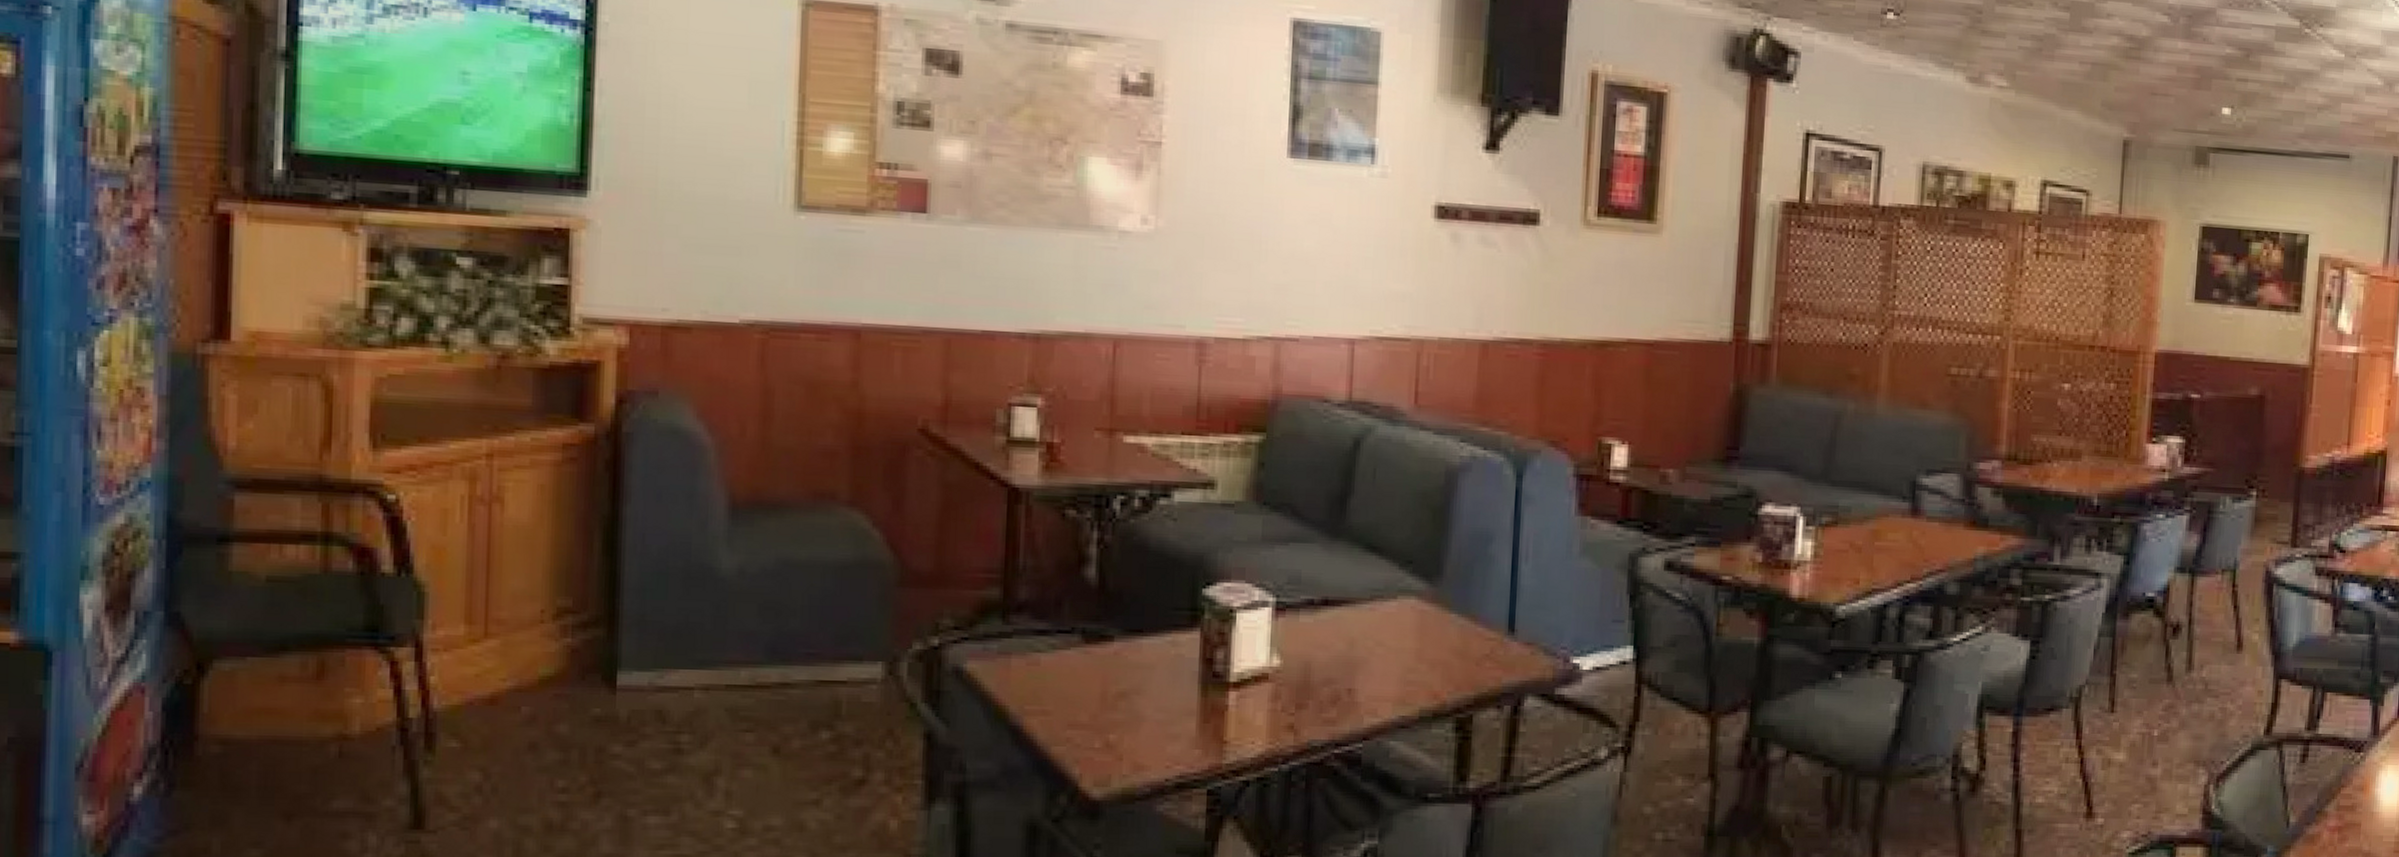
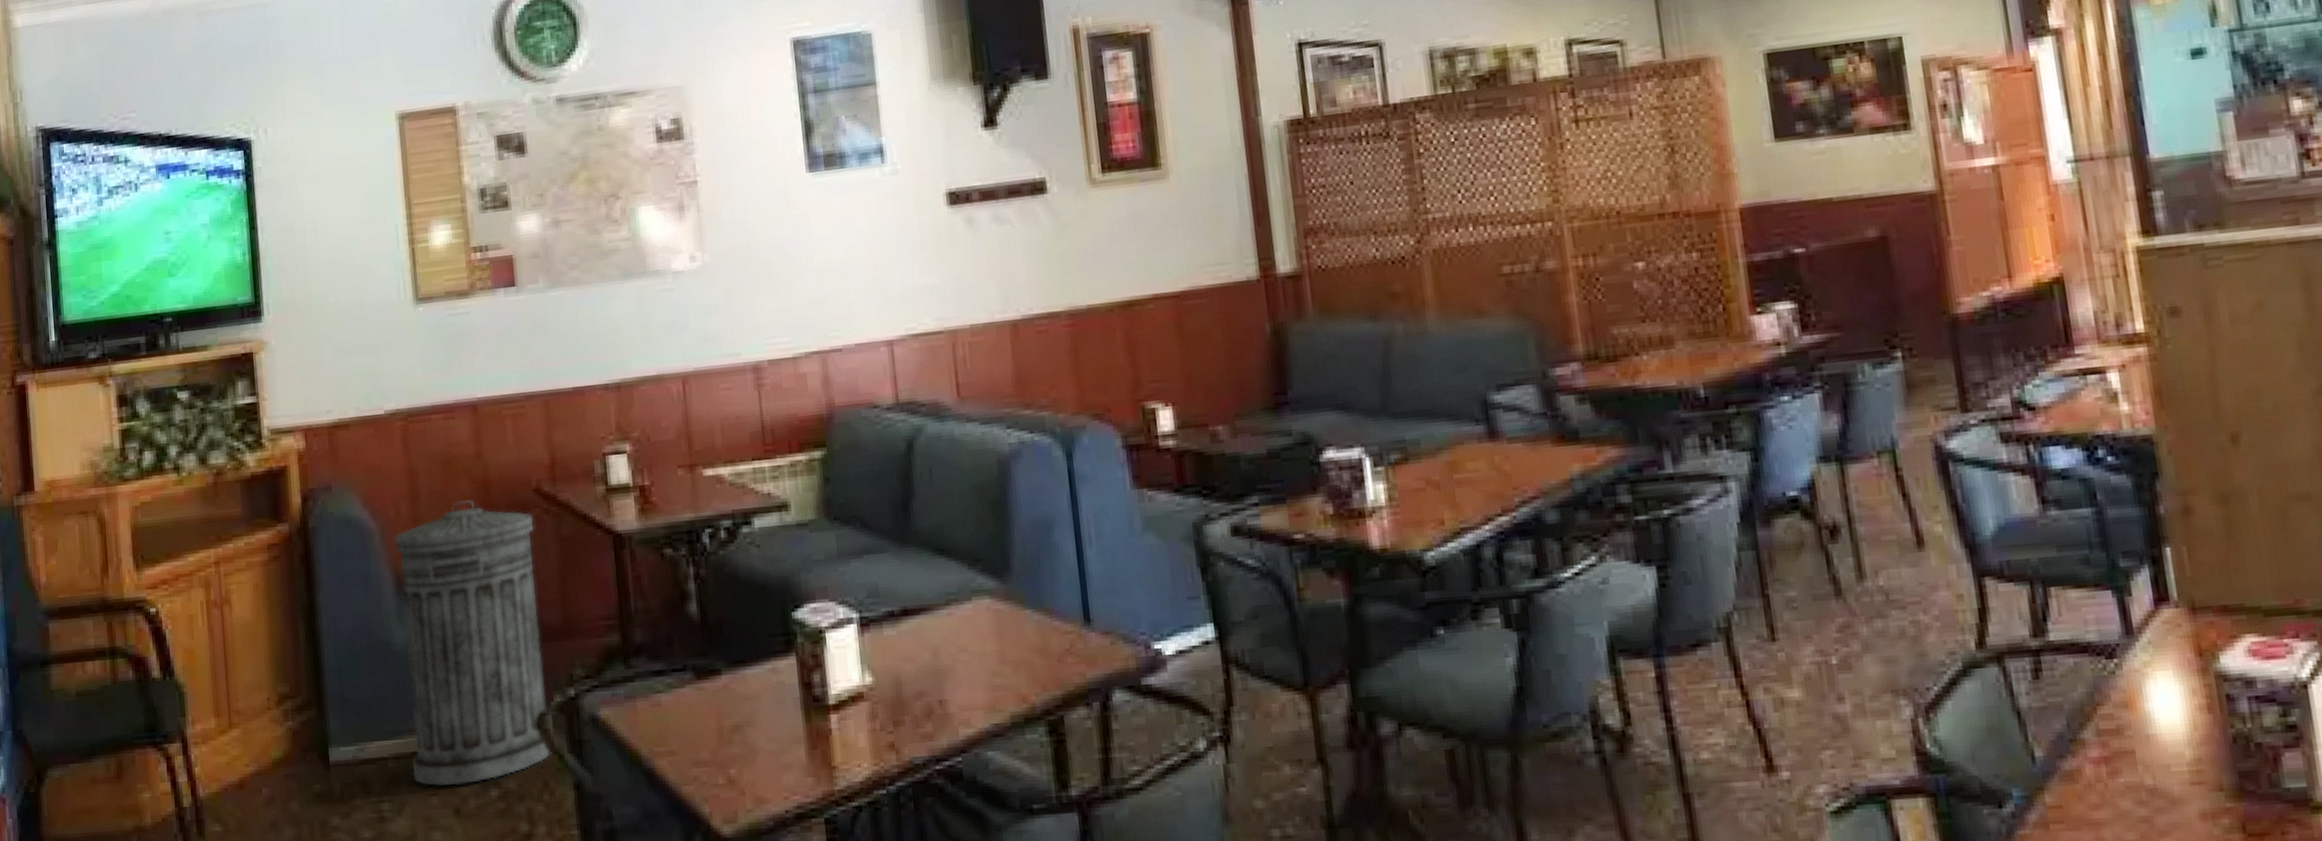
trash can: none [724,429,914,724] -> present [395,500,552,787]

